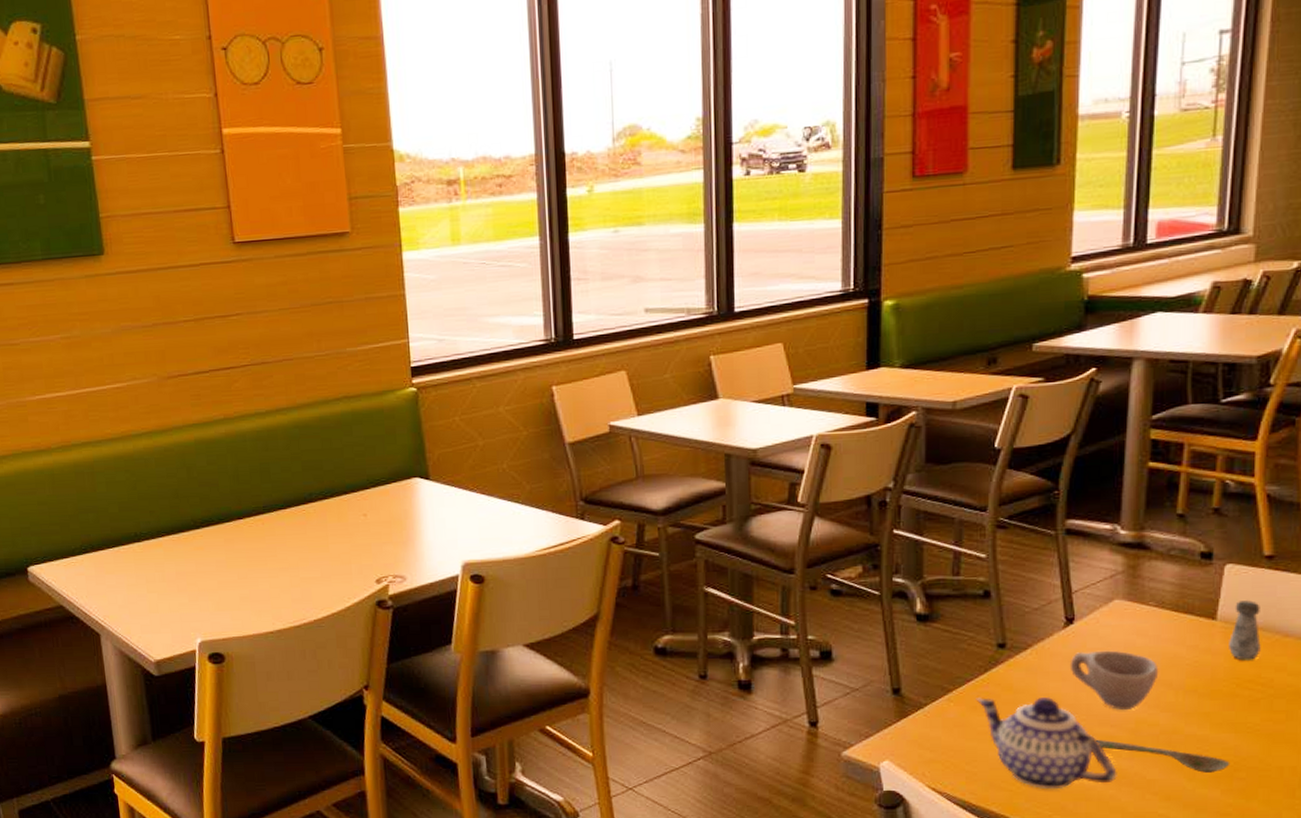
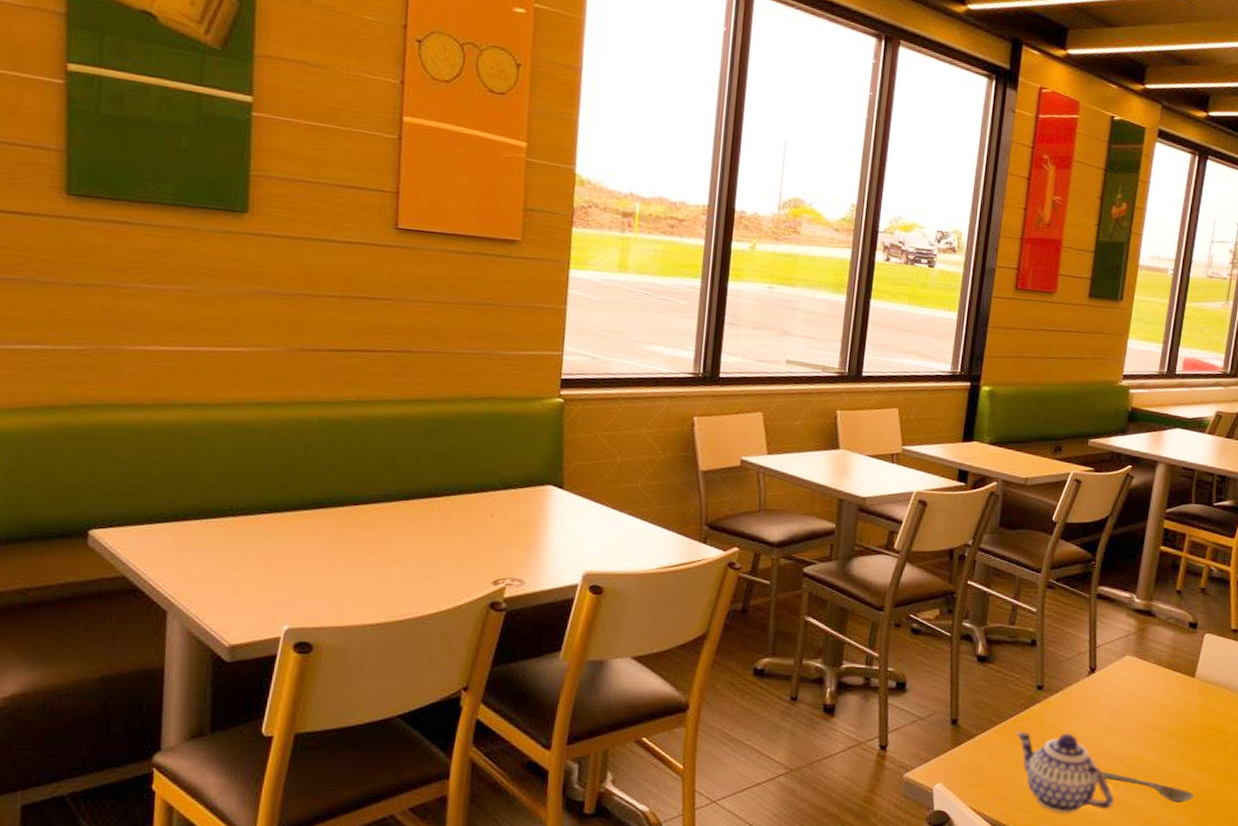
cup: present [1069,650,1159,711] -> none [1088,697,1152,748]
salt shaker: present [1229,599,1261,660] -> none [1201,663,1225,712]

